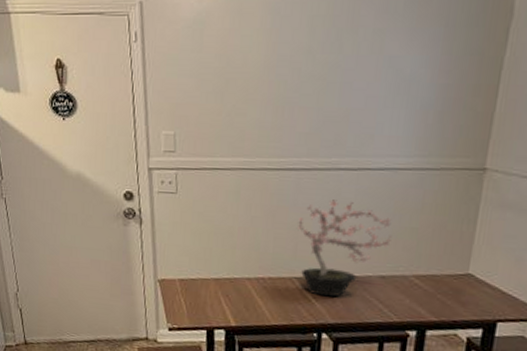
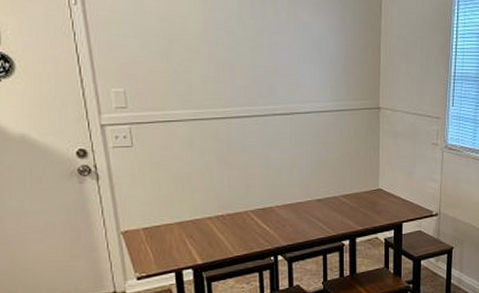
potted plant: present [297,199,392,297] -> none [247,140,322,224]

